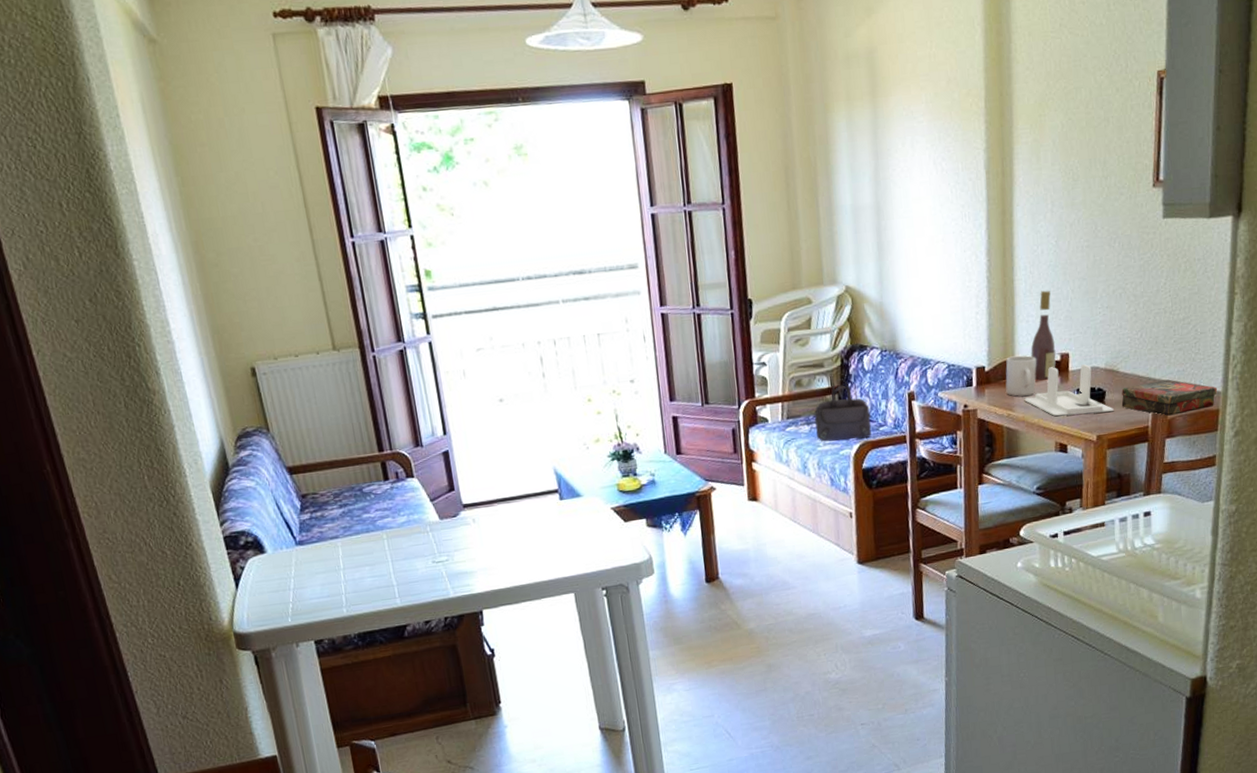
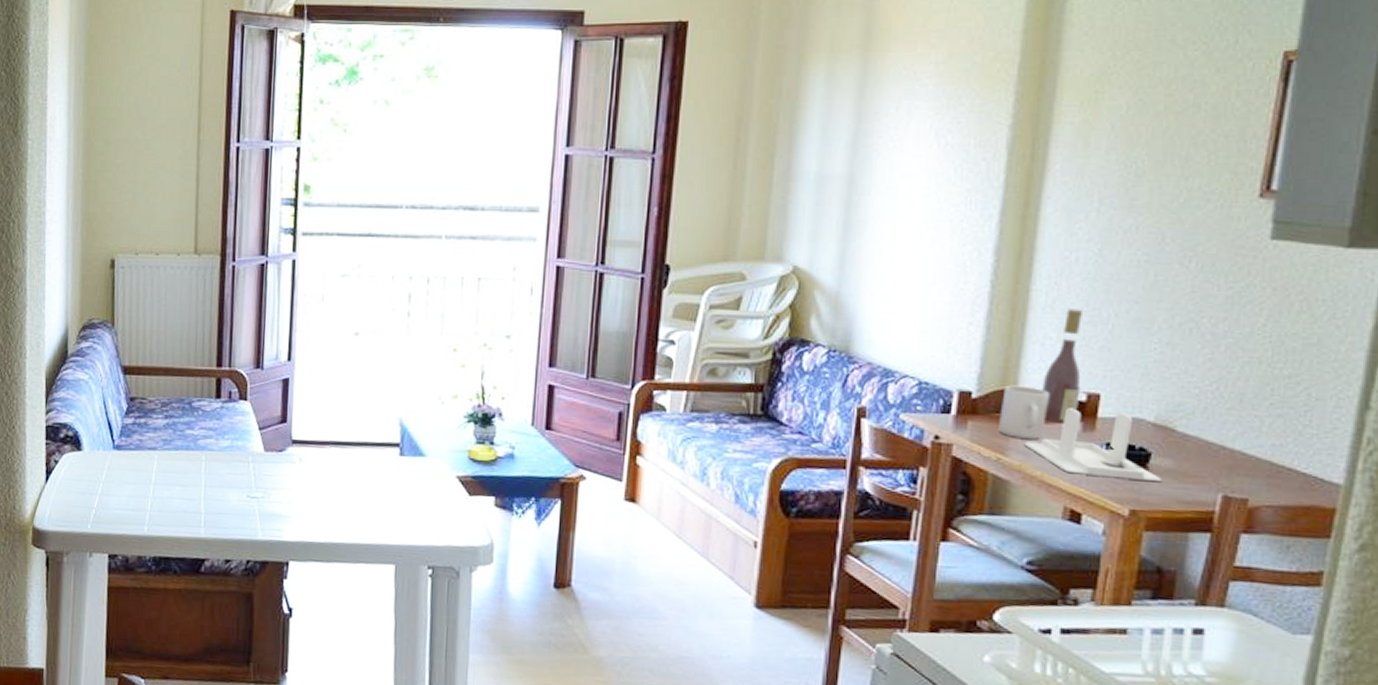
handbag: present [814,379,872,441] -> none [725,375,802,453]
book: present [1121,379,1218,416] -> none [1174,452,1337,504]

